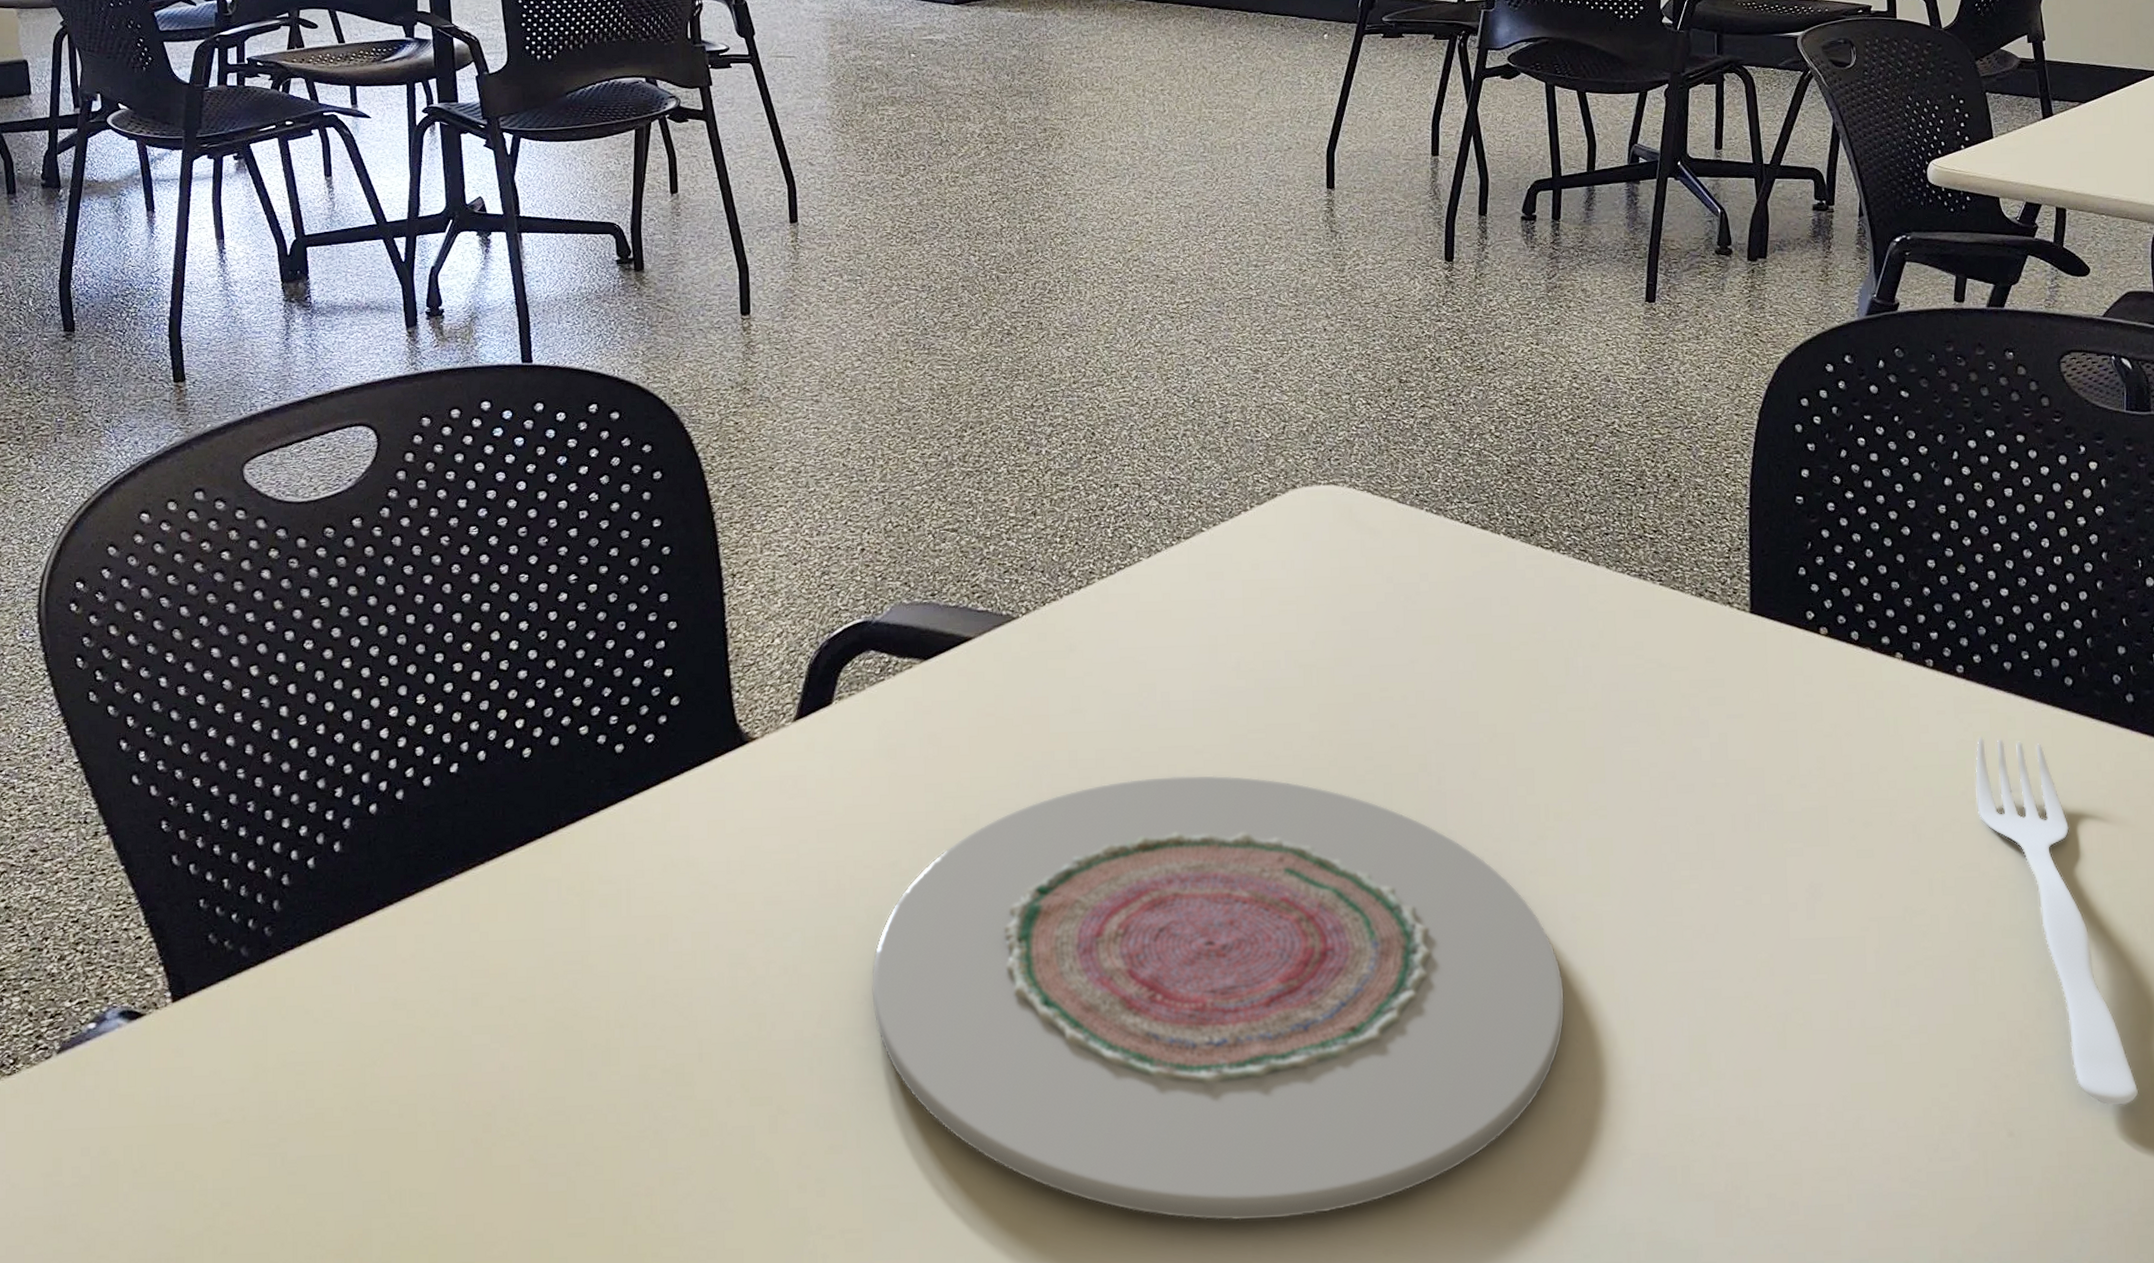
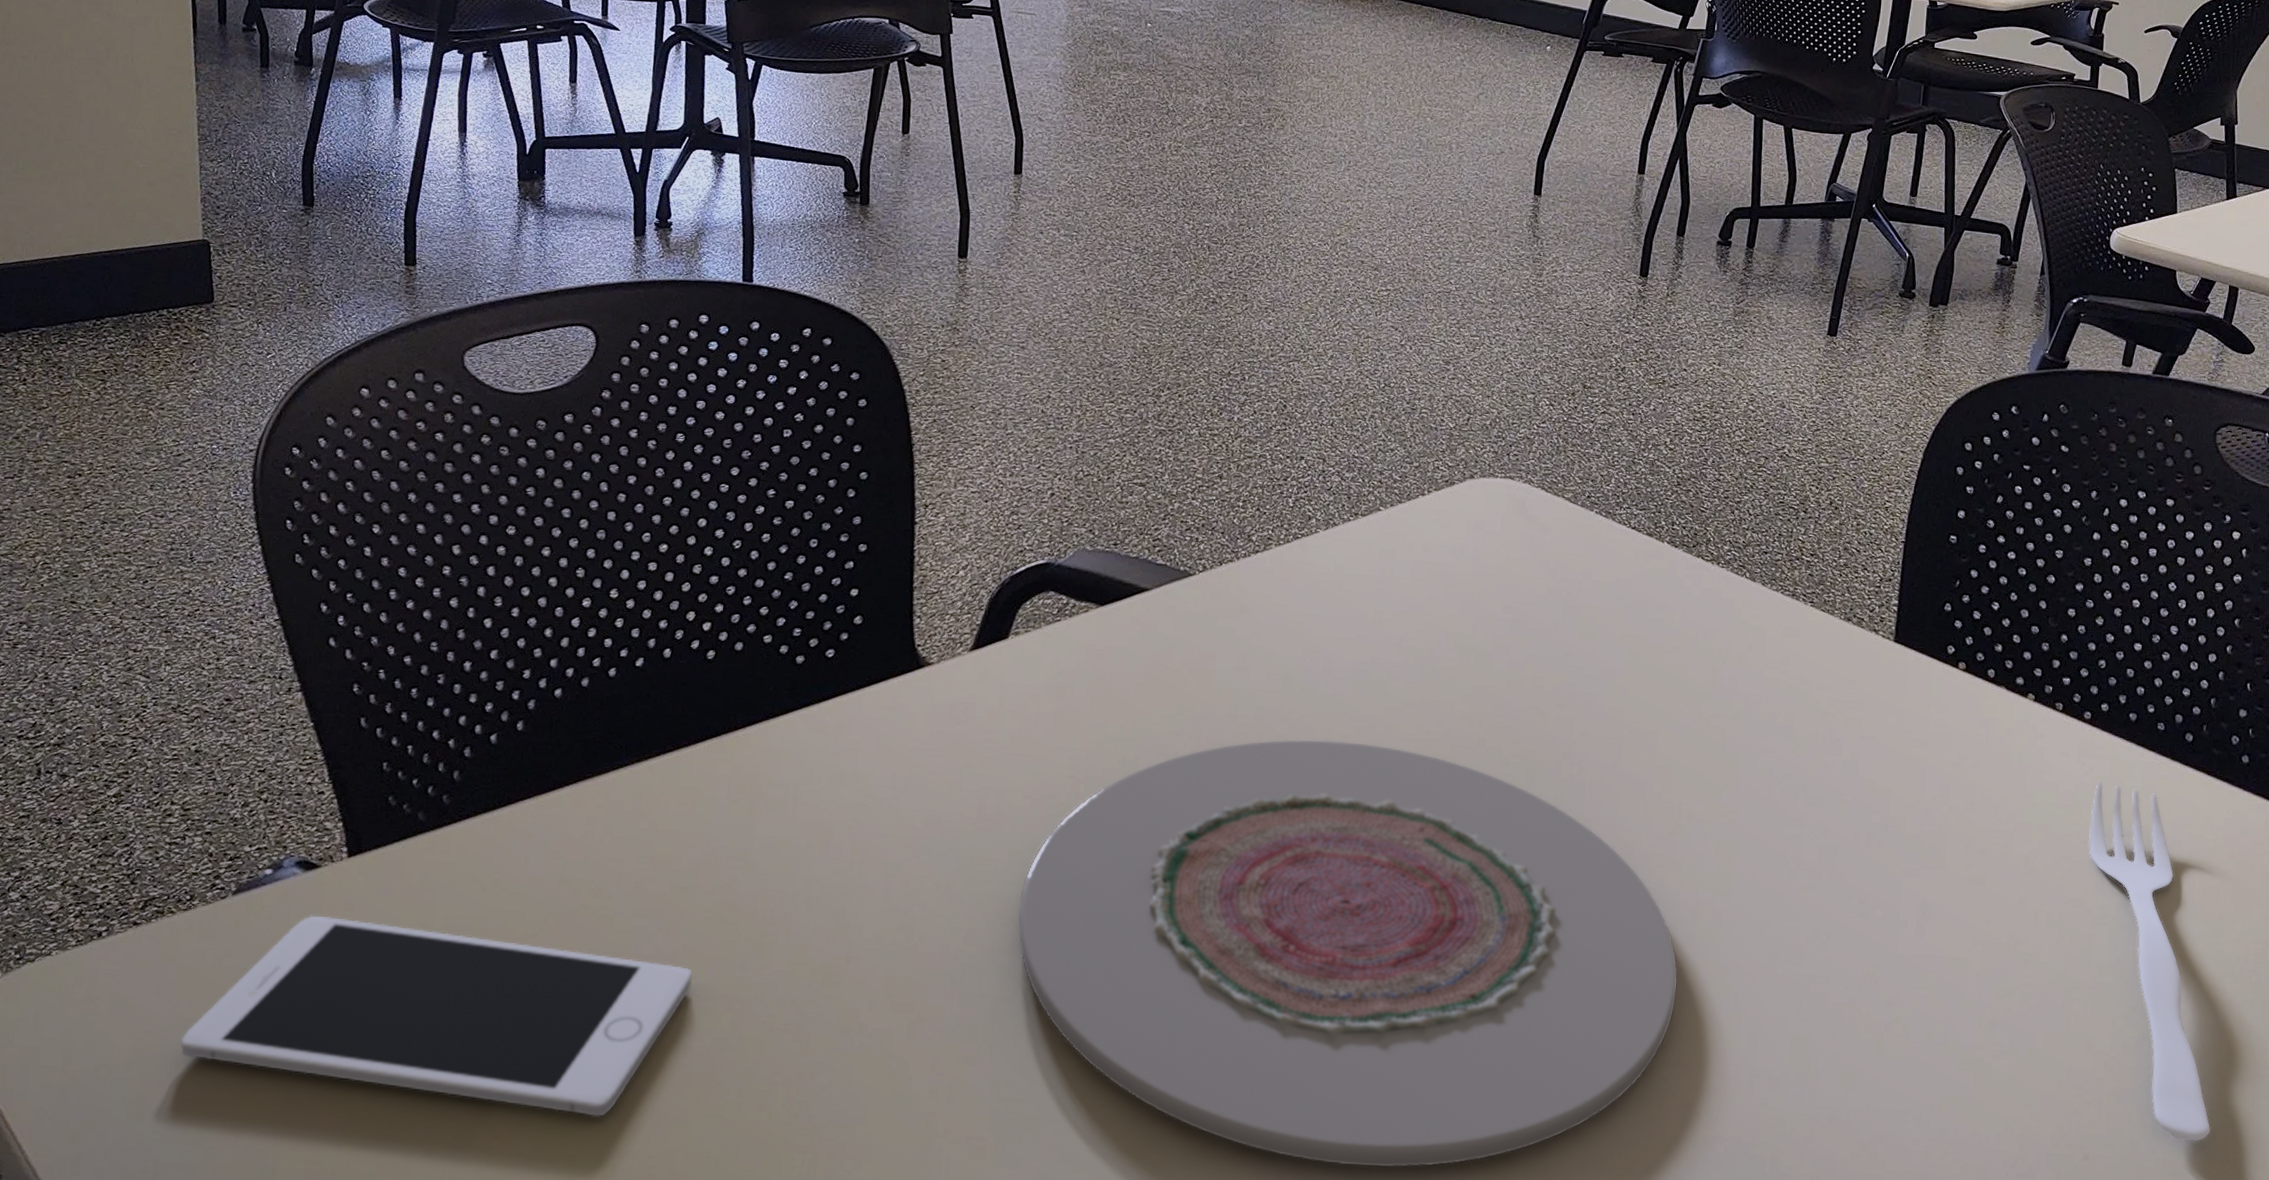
cell phone: none [17,1066,540,1249] -> present [180,915,692,1118]

